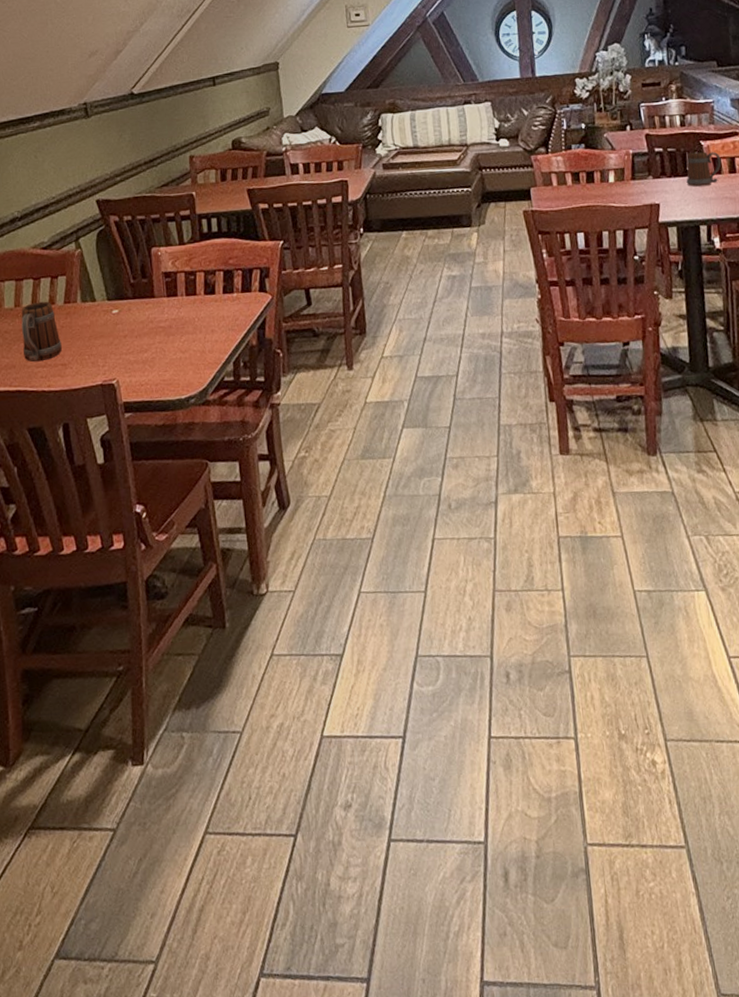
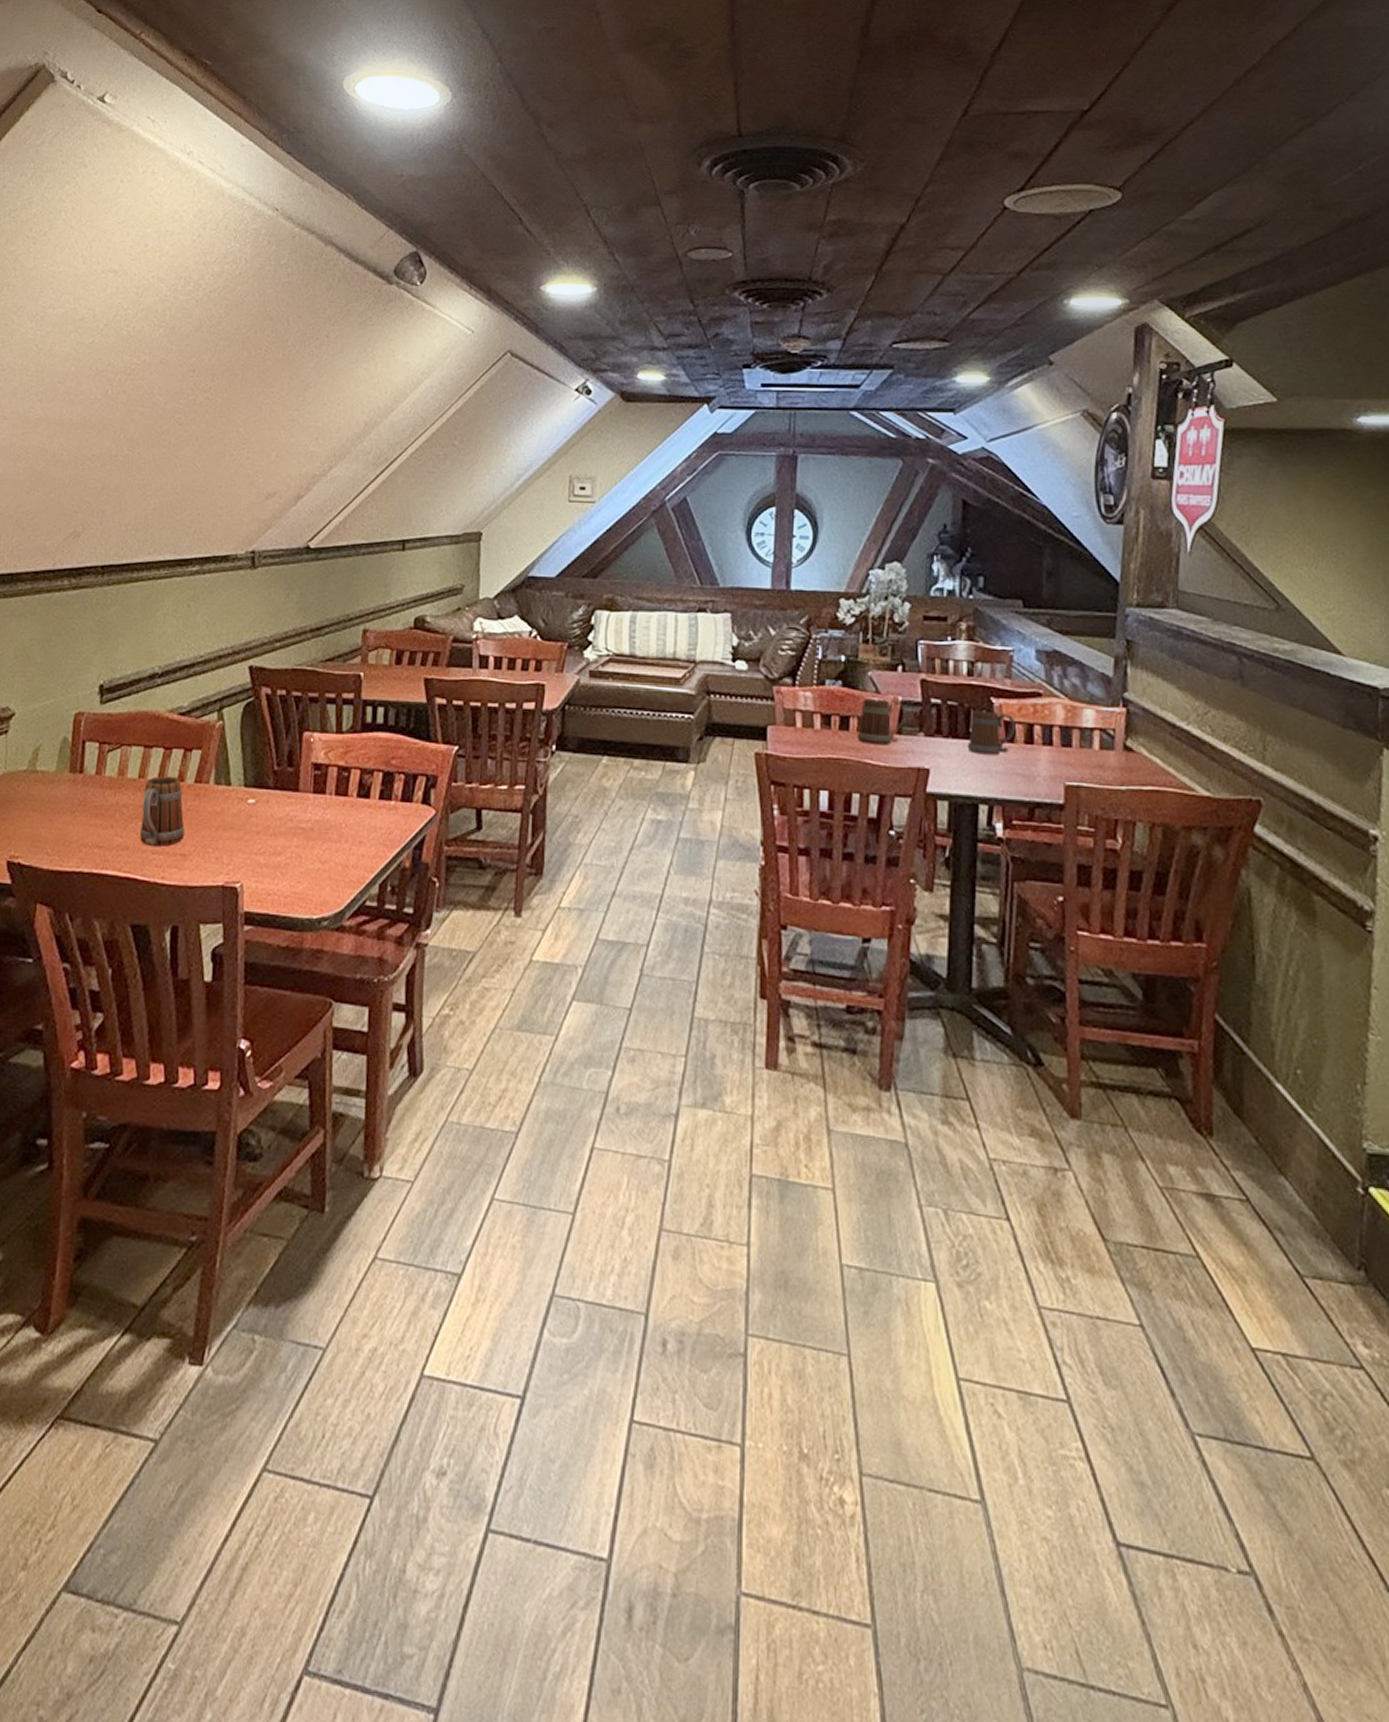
beer mug: none [600,154,637,192] -> present [856,699,906,746]

